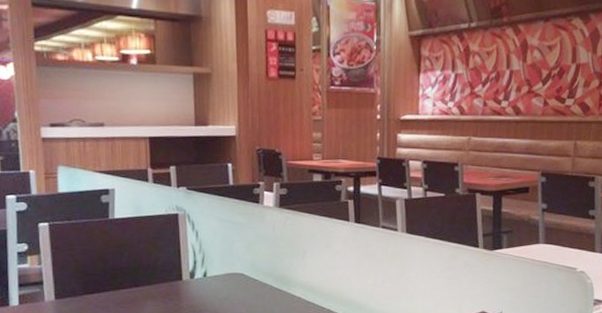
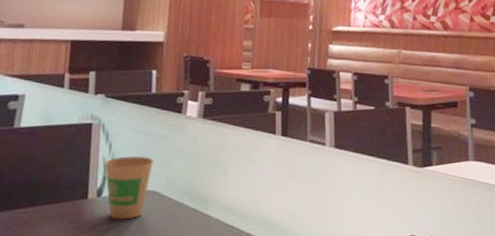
paper cup: none [193,243,237,298] -> present [104,156,154,220]

